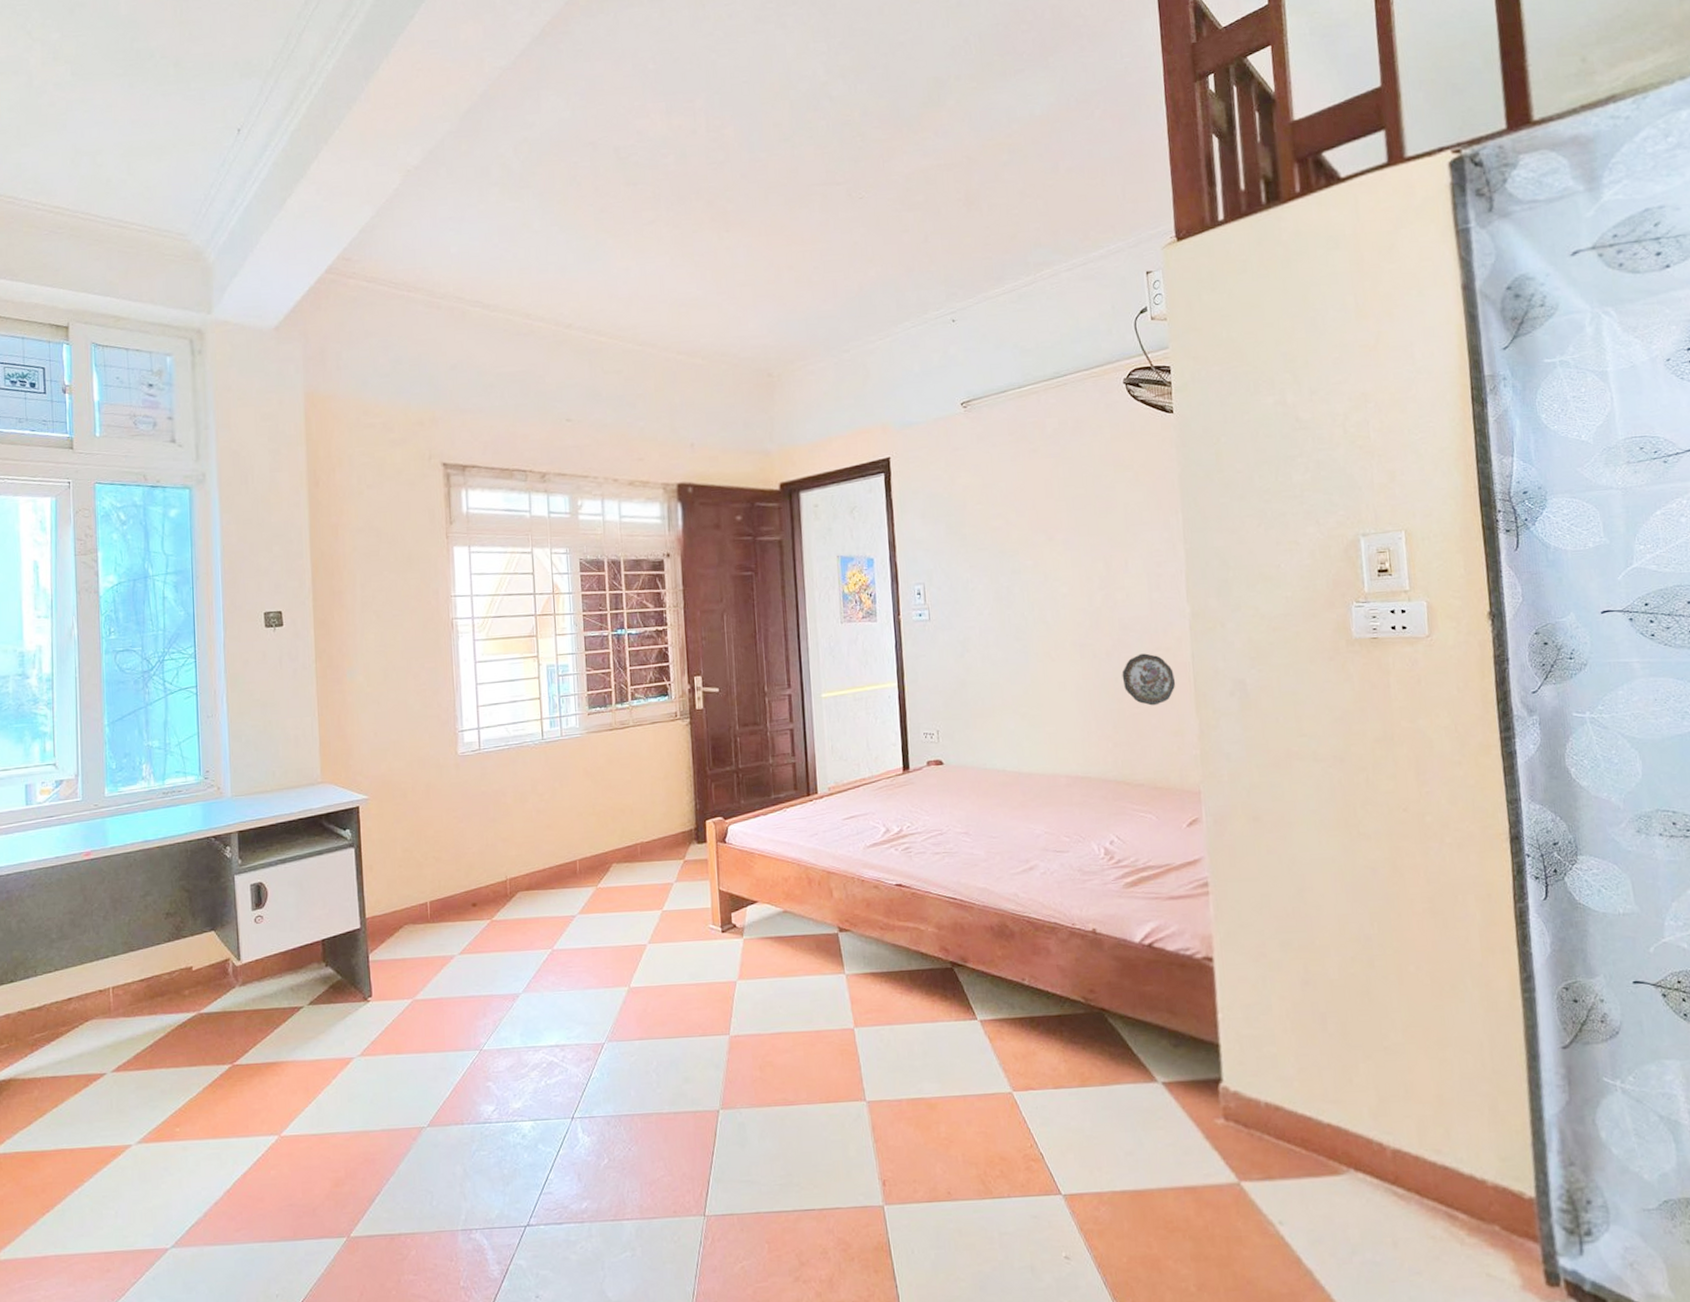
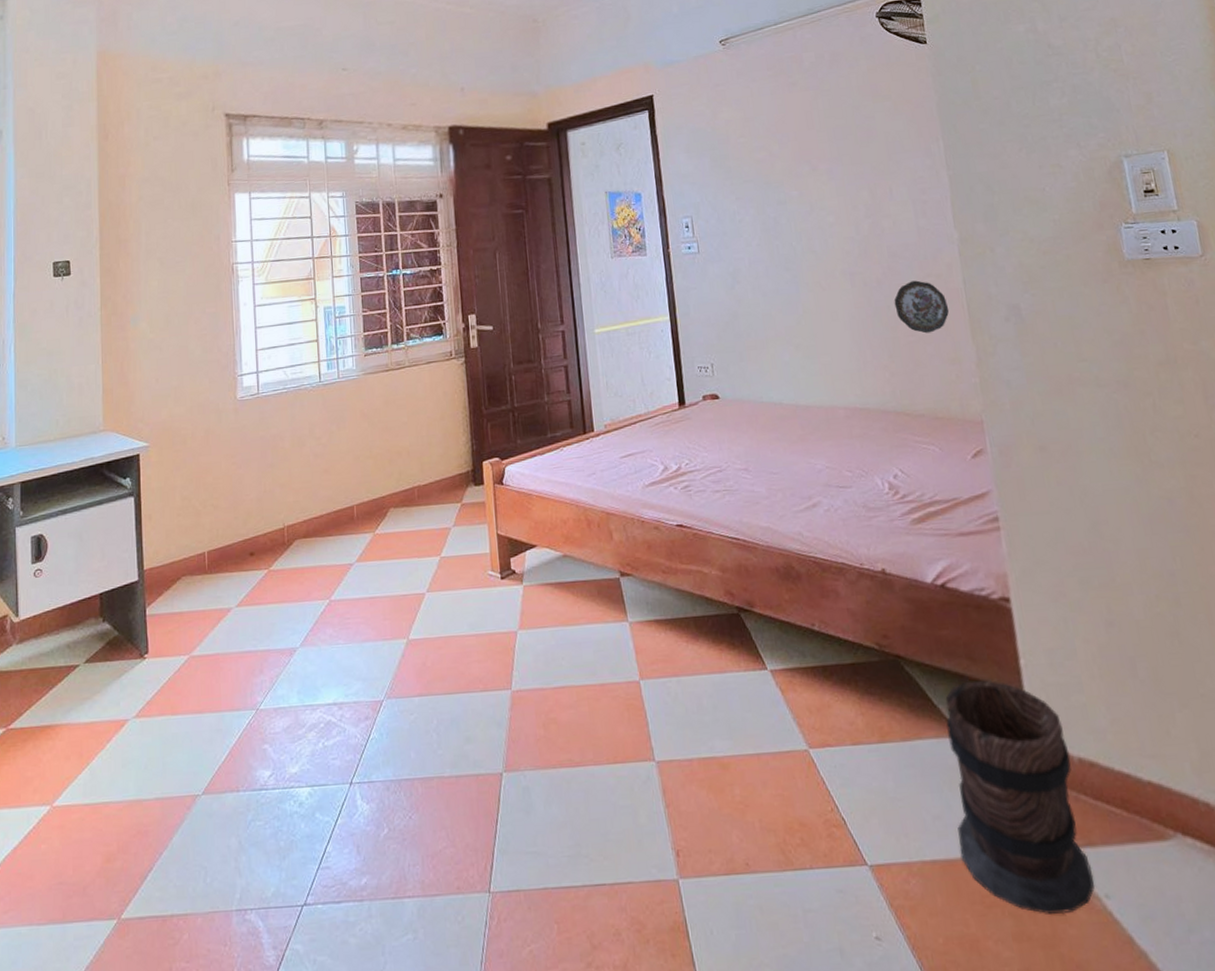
wooden barrel: none [1144,1032,1271,1238] -> present [945,680,1095,915]

